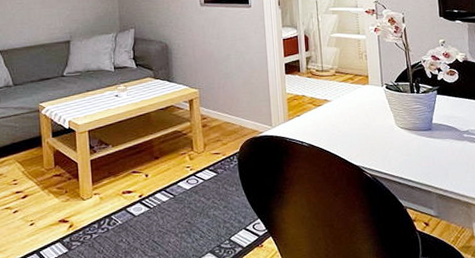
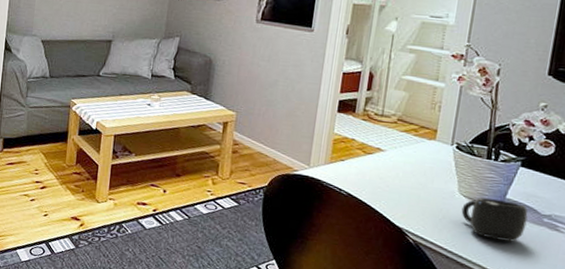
mug: none [401,125,453,160] -> present [461,198,529,242]

